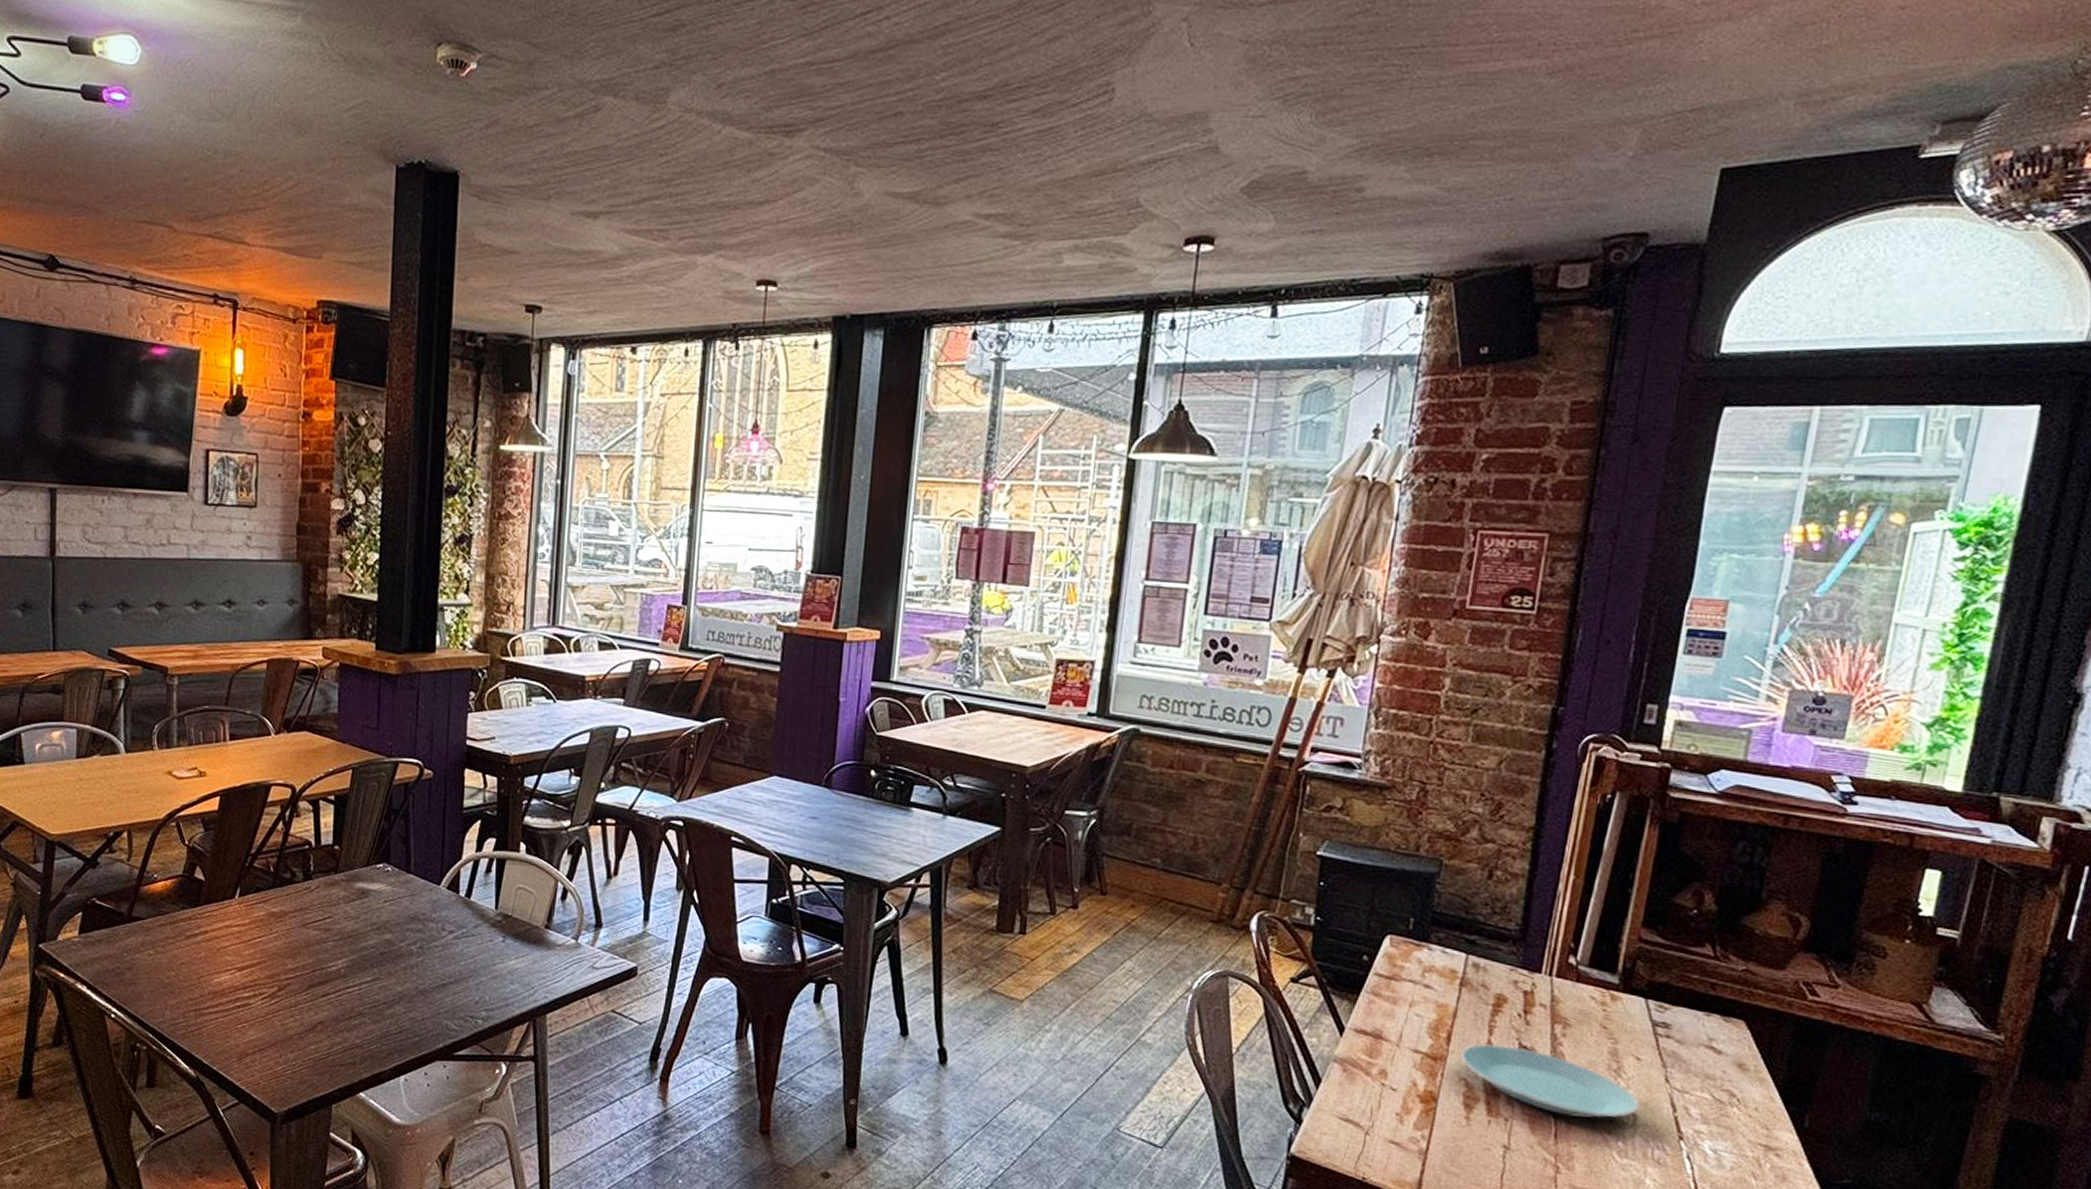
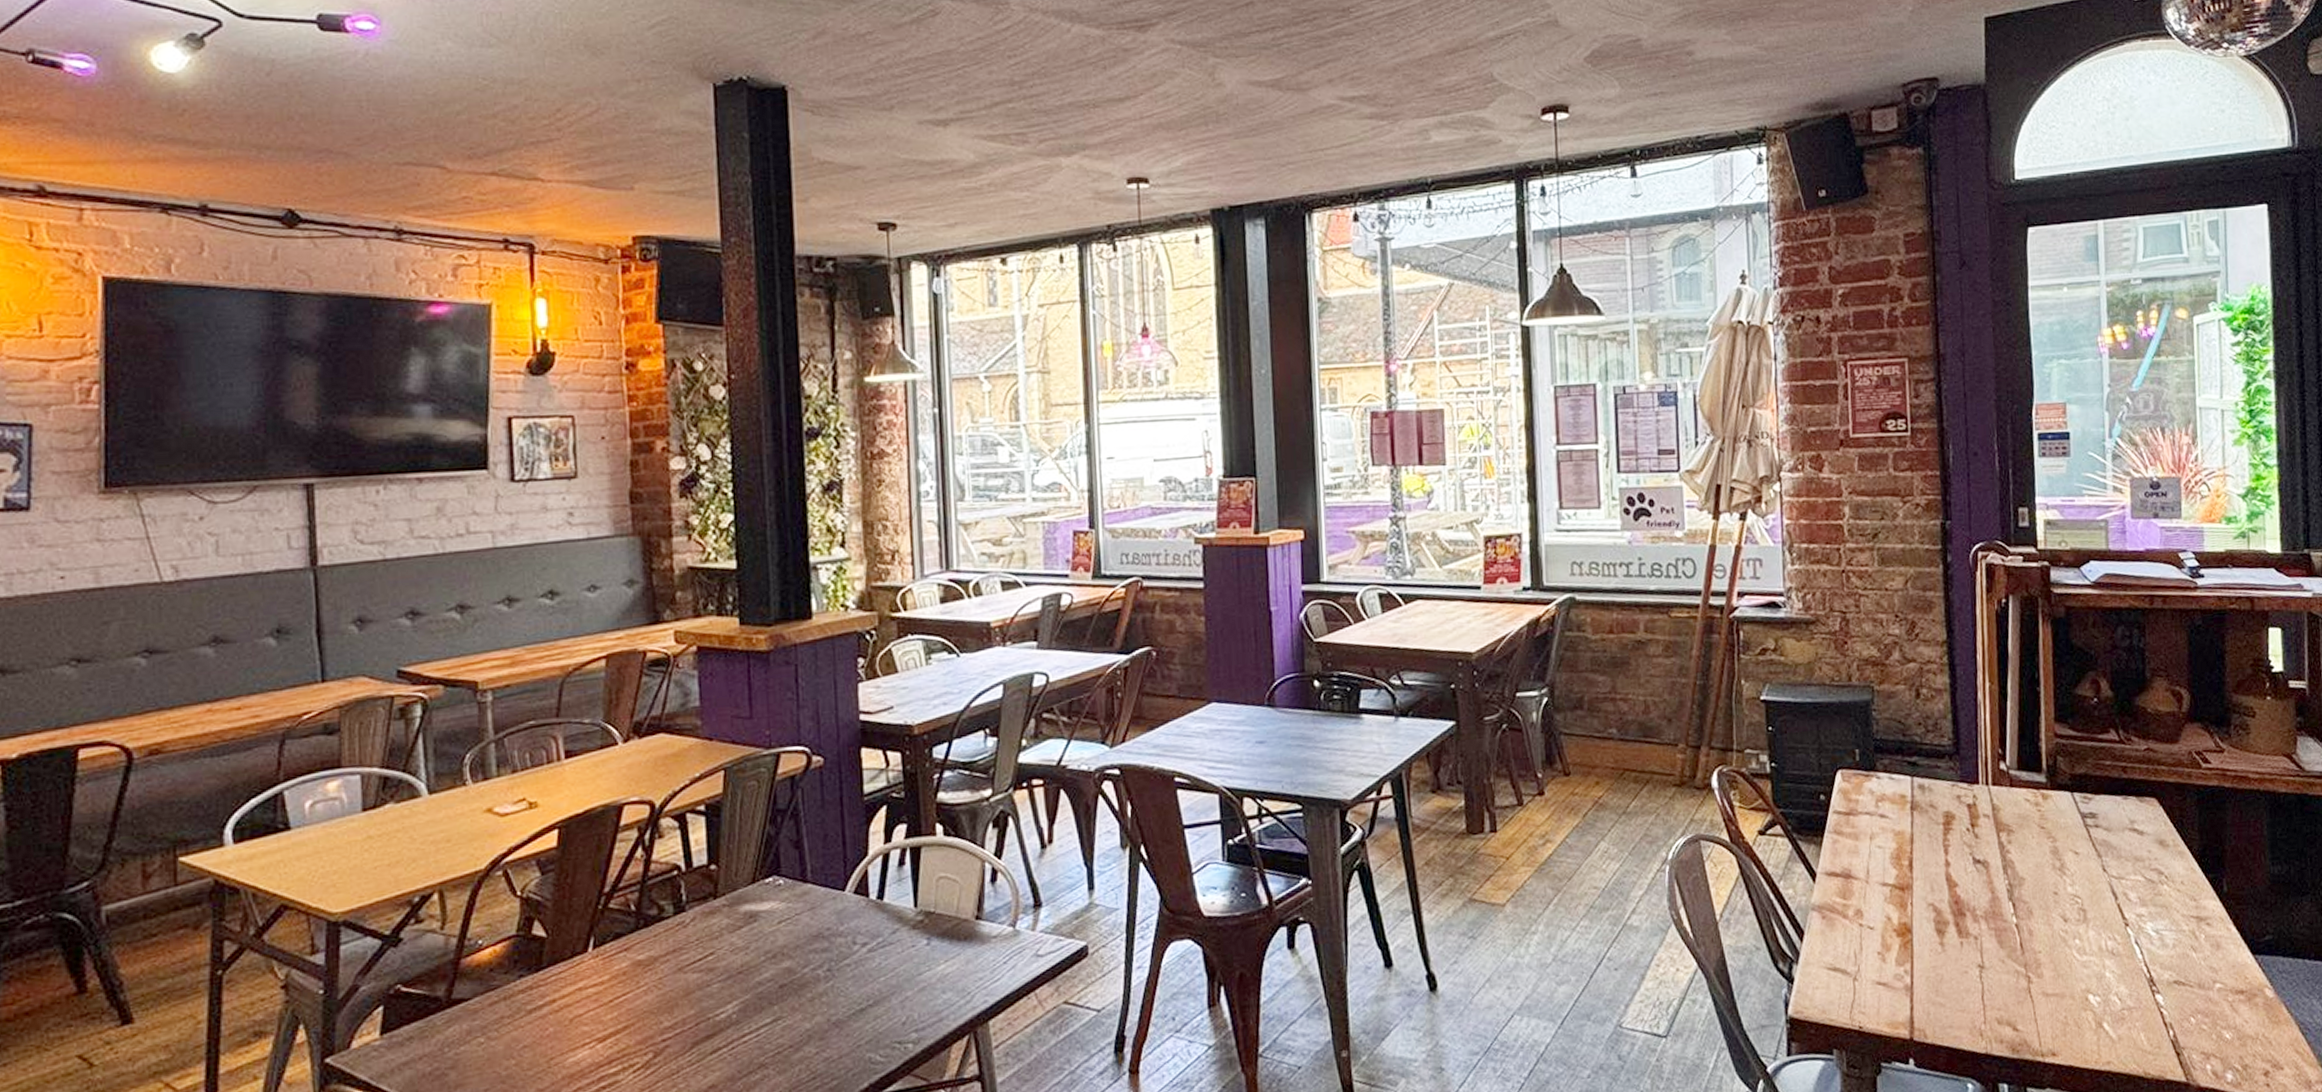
plate: present [1460,1043,1641,1119] -> none [1924,862,2087,924]

